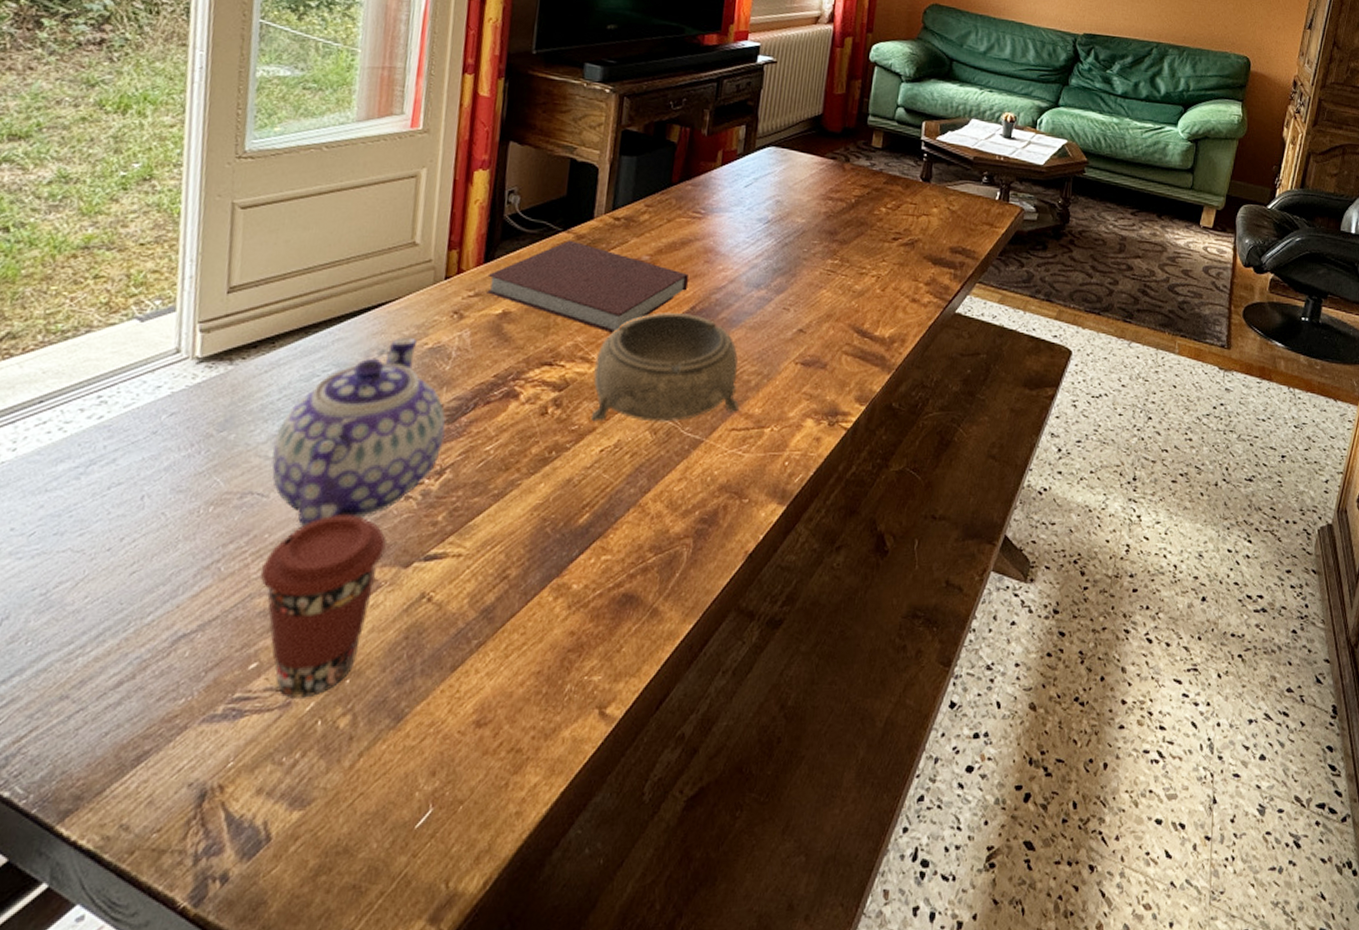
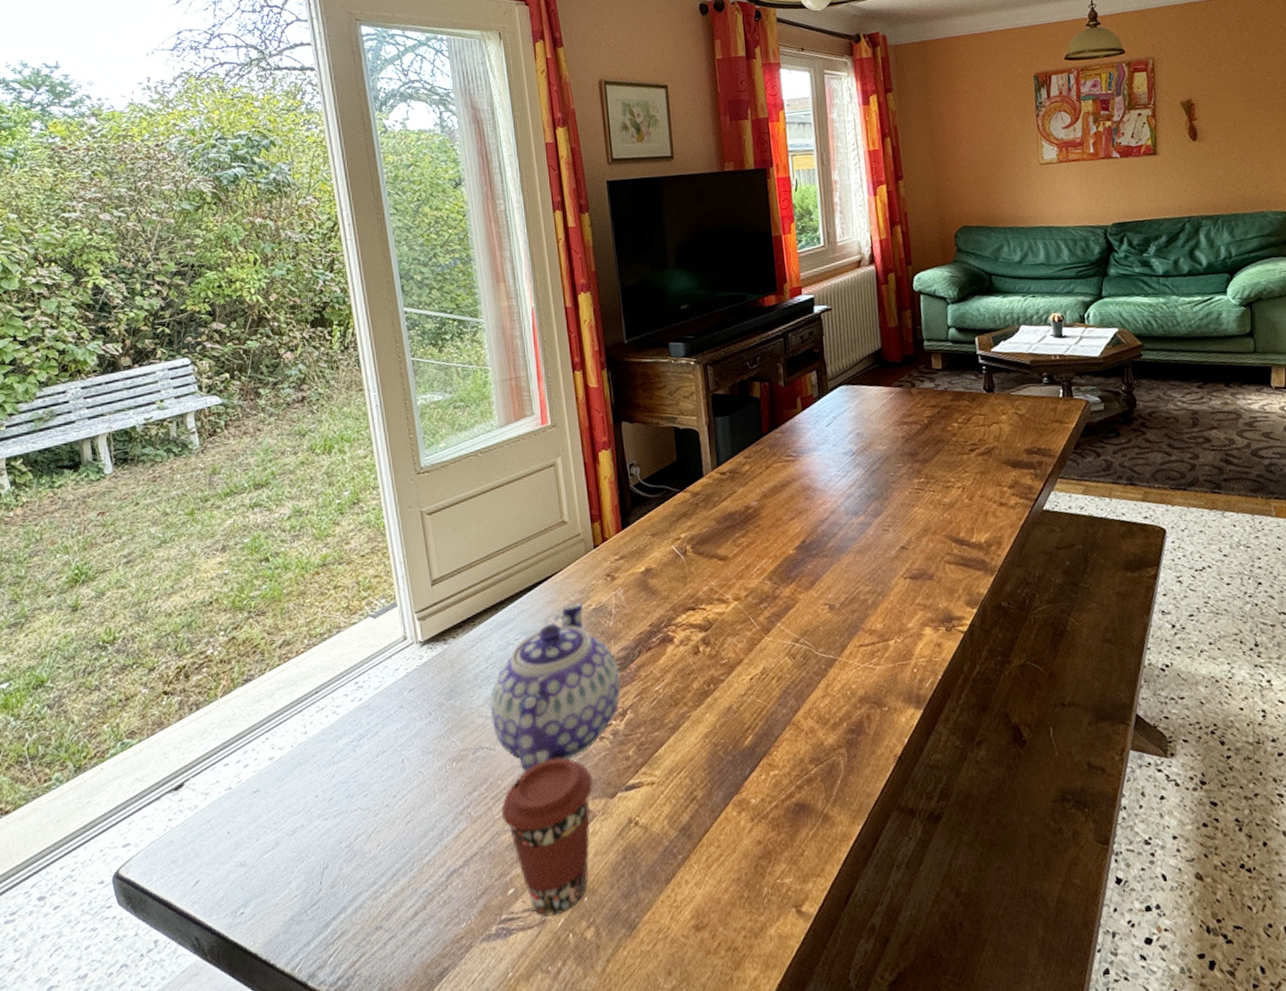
notebook: present [487,240,689,333] -> none [627,498,796,574]
decorative bowl: present [590,312,739,422] -> none [730,547,862,654]

